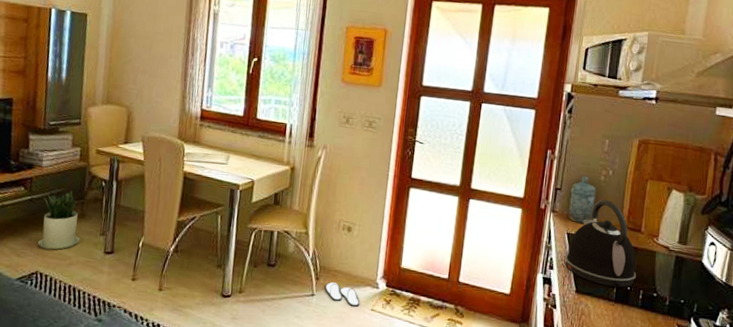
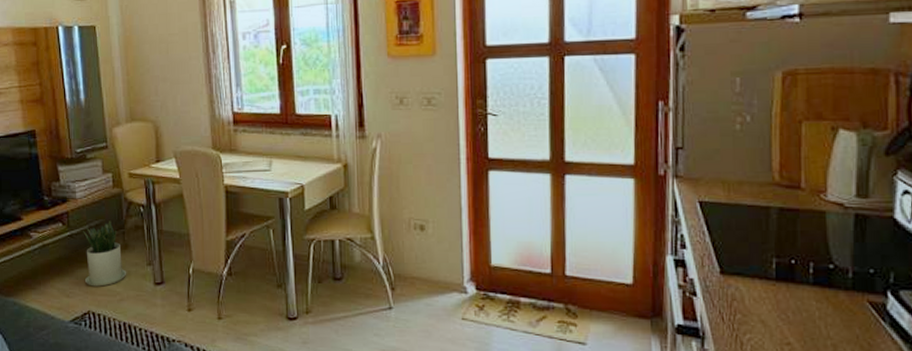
slippers: present [324,282,360,307] -> none [403,291,448,317]
kettle: present [565,199,637,288] -> none [701,154,802,262]
canister: present [568,175,597,224] -> none [696,127,733,188]

